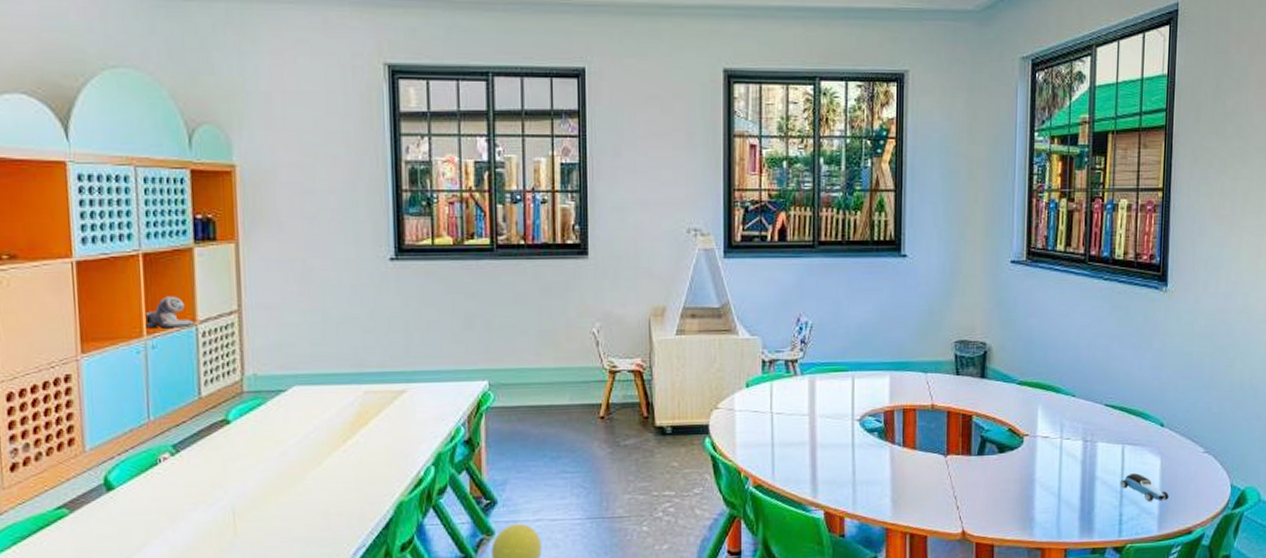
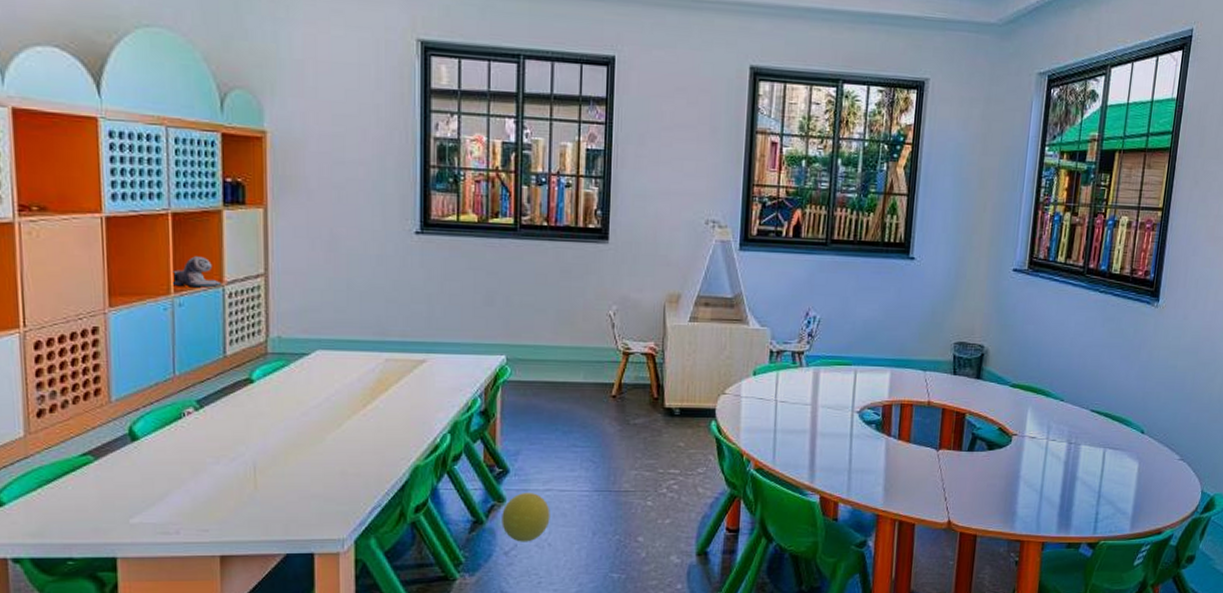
toy car: present [1120,473,1169,501] -> none [1098,476,1143,502]

